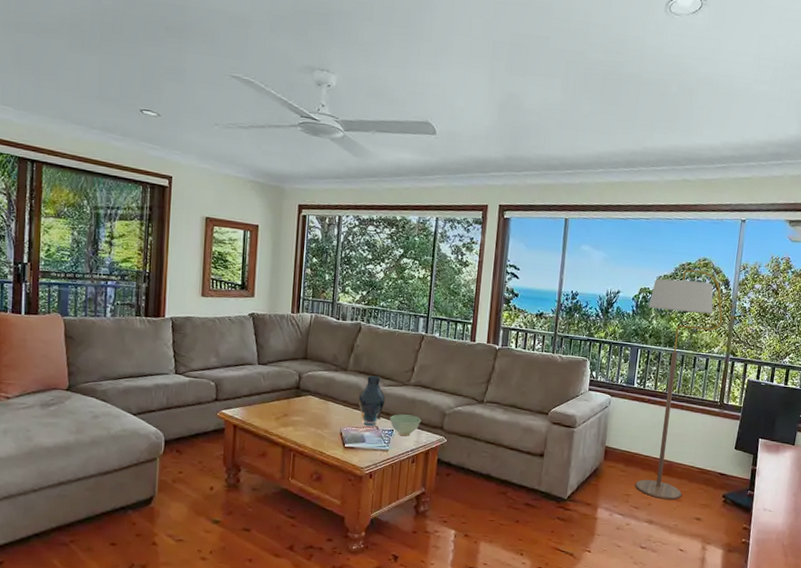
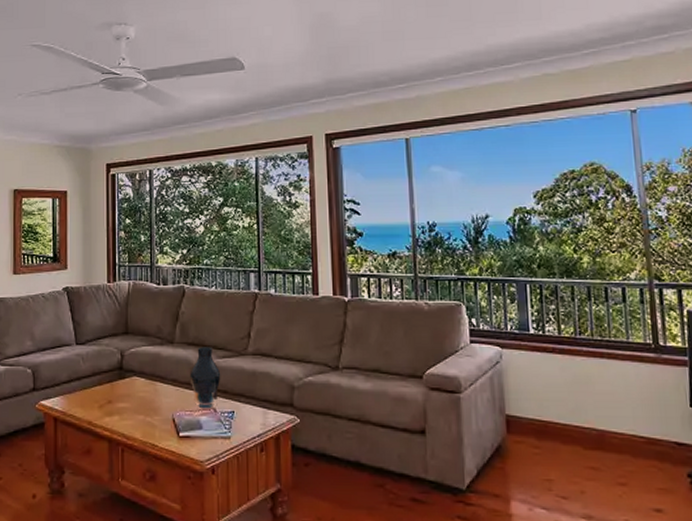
bowl: present [390,414,422,437] -> none [228,391,266,419]
floor lamp: present [635,269,723,500] -> none [529,178,633,484]

